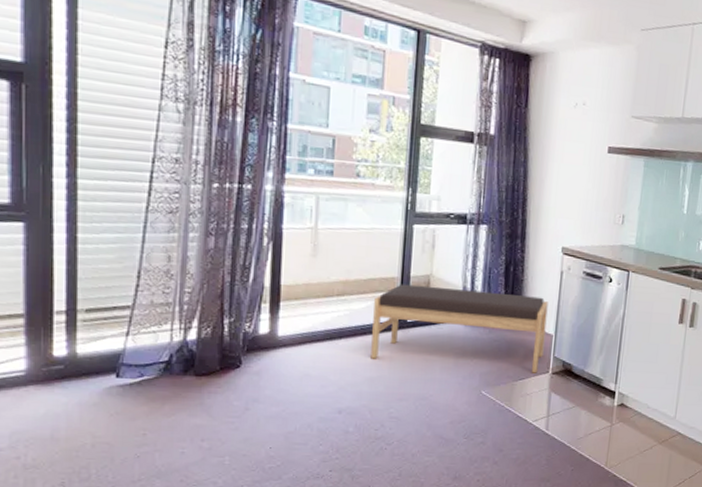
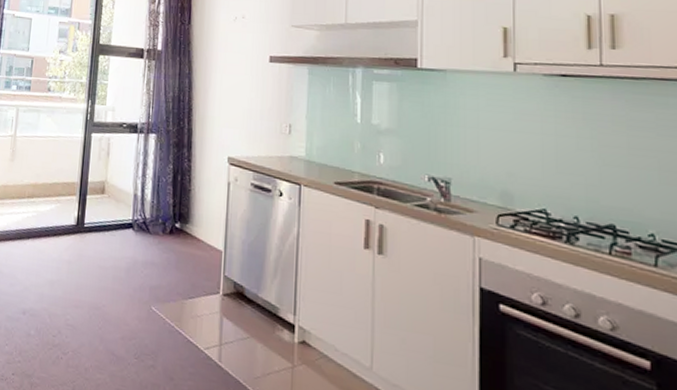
bench: present [370,284,548,373] -> none [52,189,216,293]

